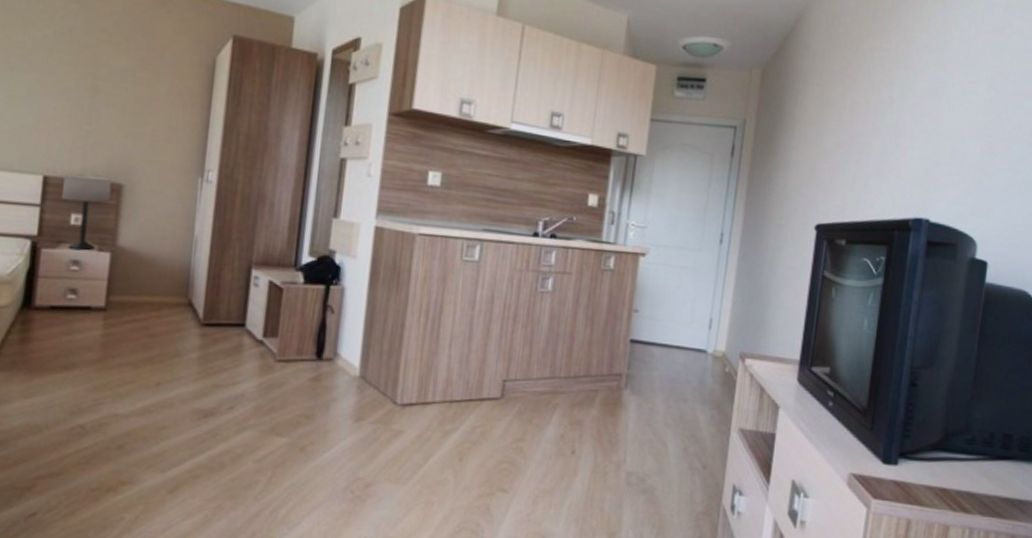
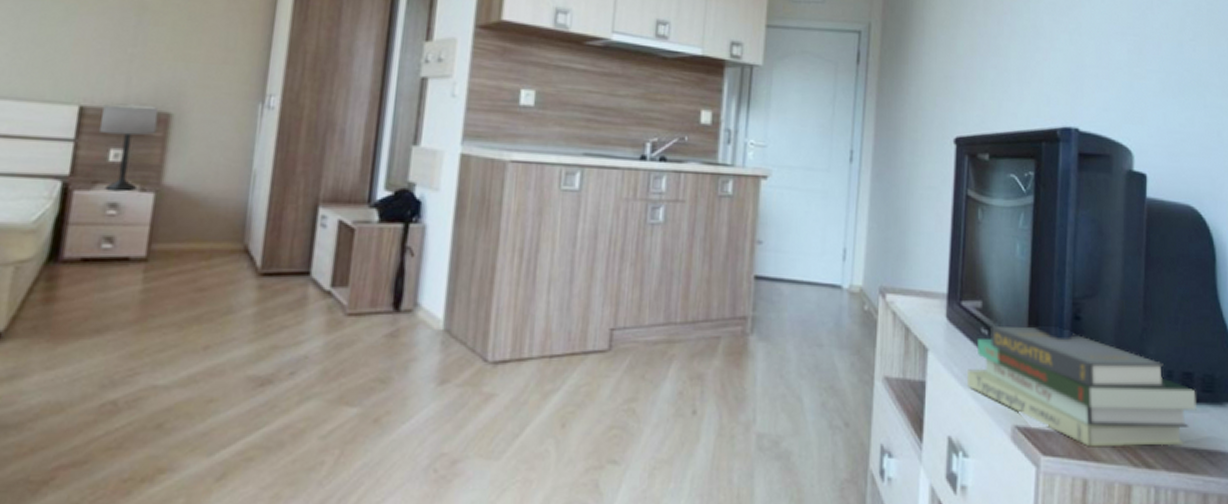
books: none [811,389,1014,495] -> present [966,326,1196,447]

